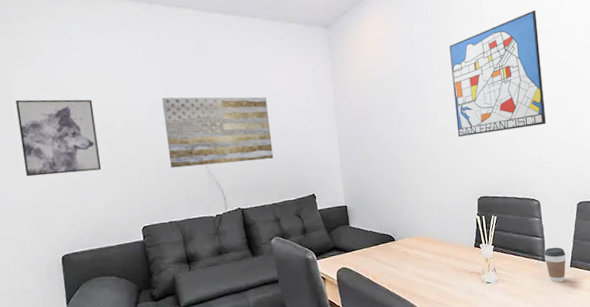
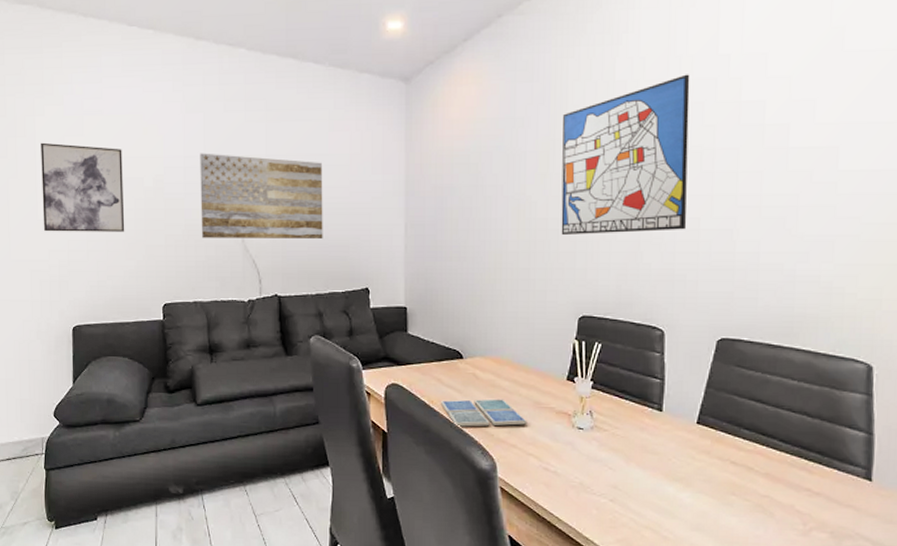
drink coaster: none [381,268,449,295] -> present [440,399,527,427]
coffee cup: present [544,247,566,283] -> none [662,394,693,442]

